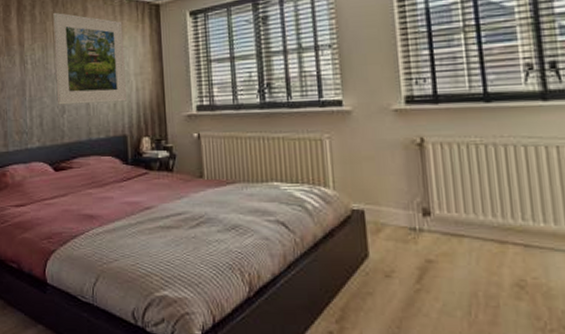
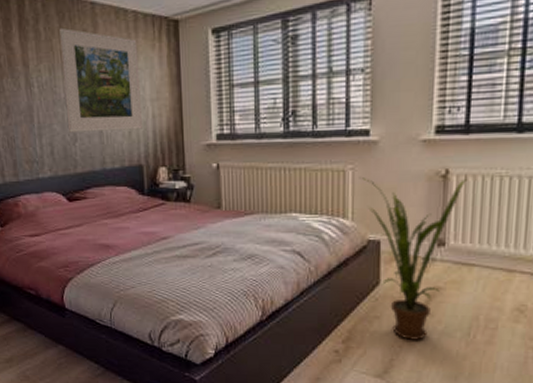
house plant: none [336,146,443,320] -> present [359,177,467,340]

